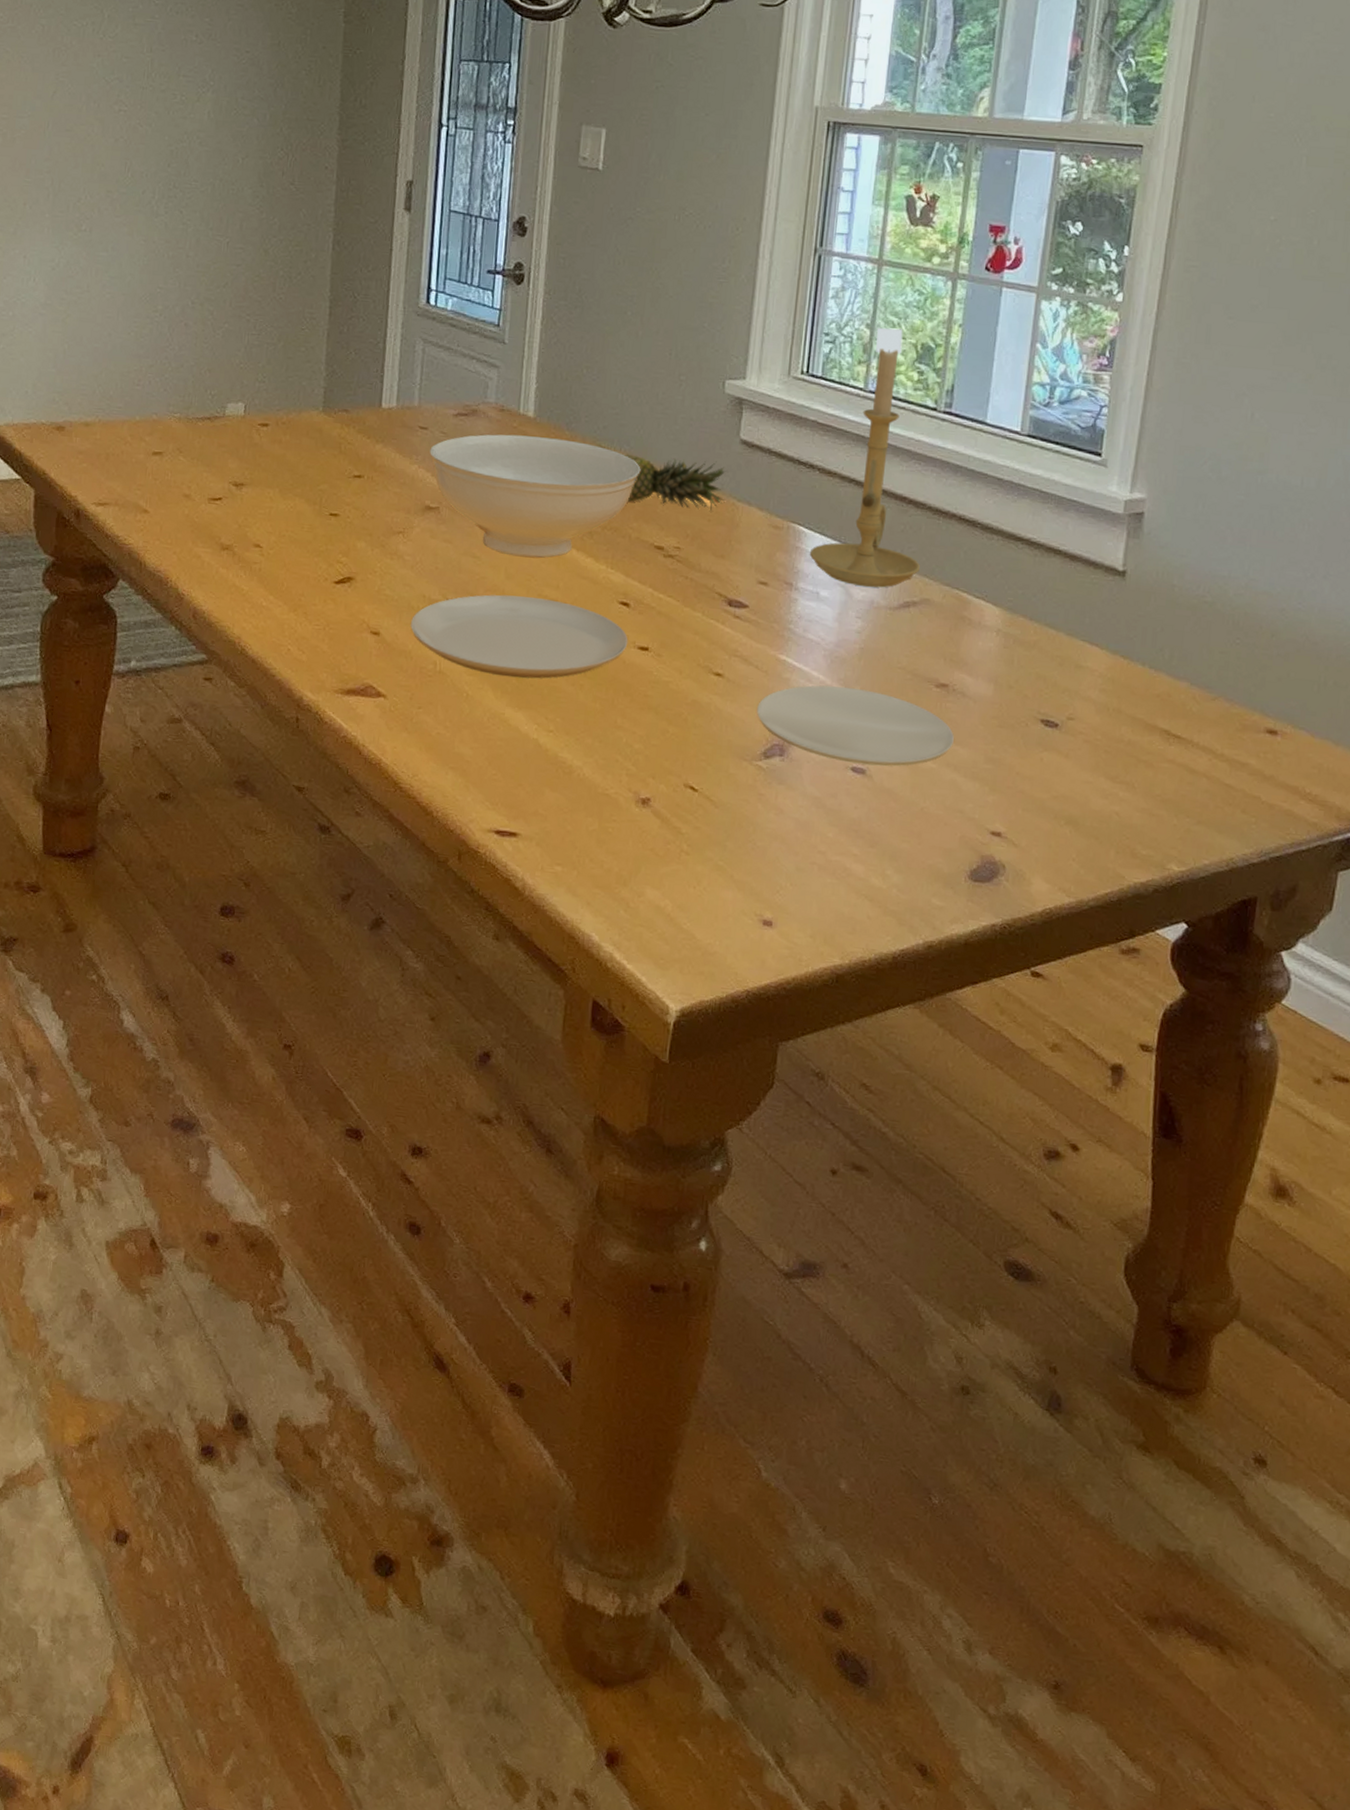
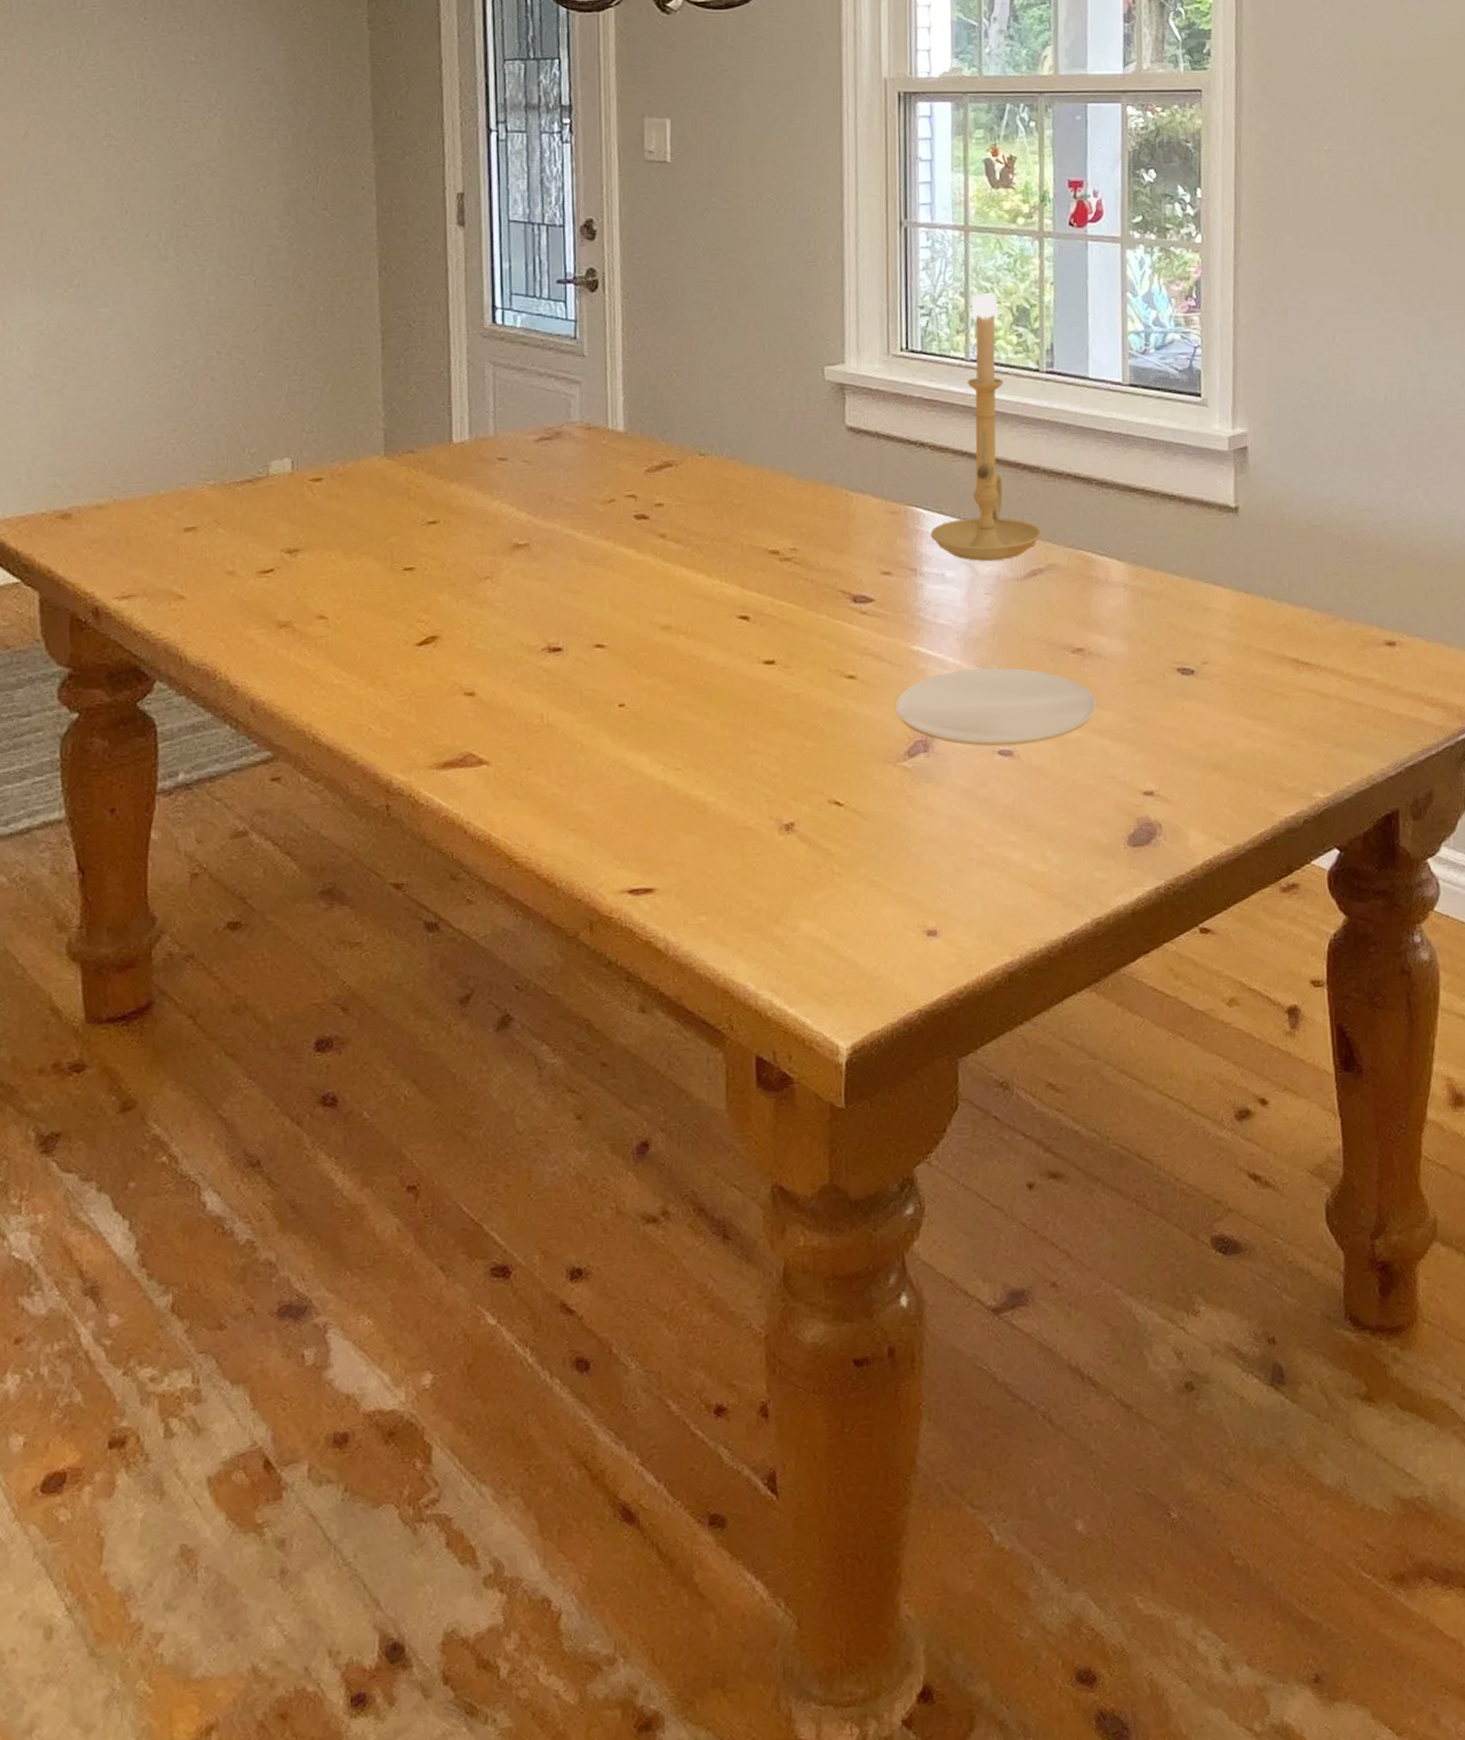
plate: present [411,594,628,679] -> none [510,625,752,718]
decorative bowl: present [430,434,641,559] -> none [512,451,746,585]
fruit: present [625,454,728,512] -> none [727,452,838,508]

